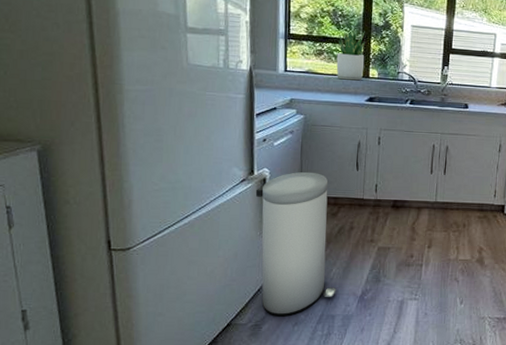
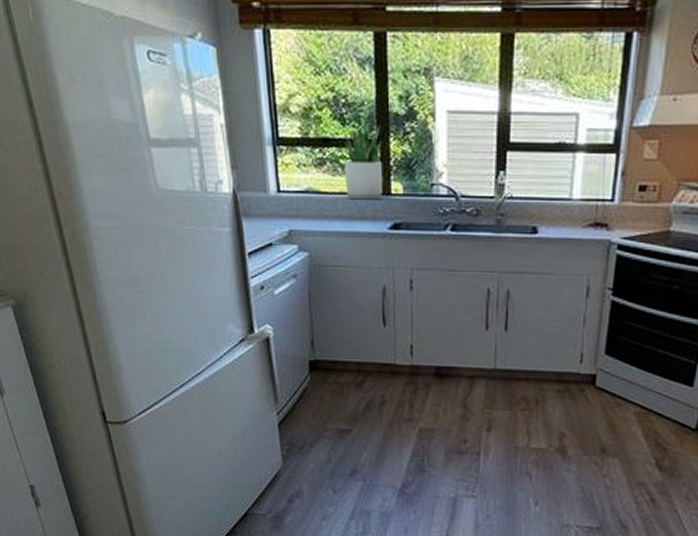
pedal bin: present [255,171,337,317] -> none [258,328,370,509]

